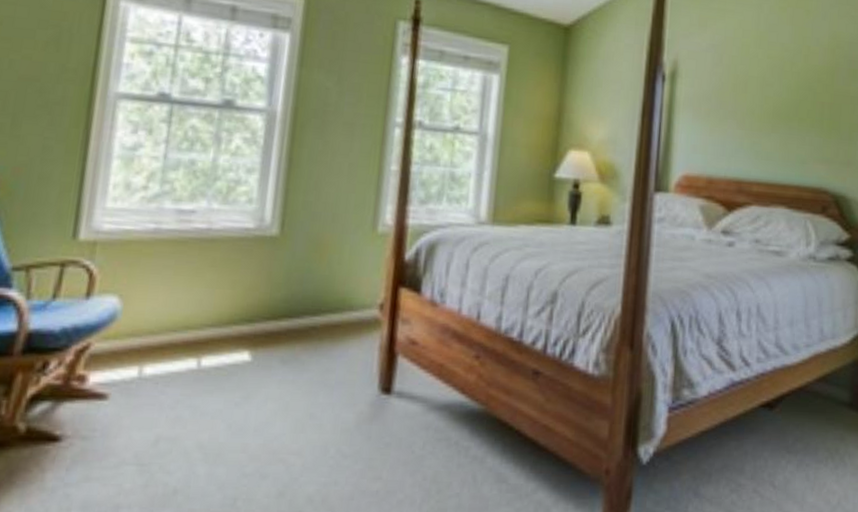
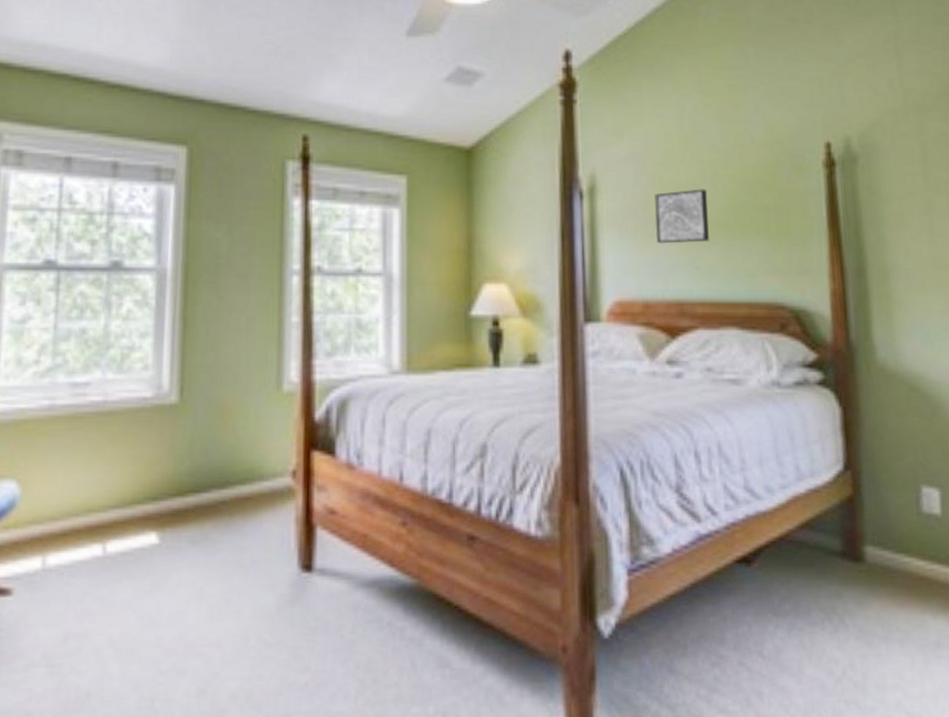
wall art: none [724,82,774,130] -> present [654,189,709,244]

